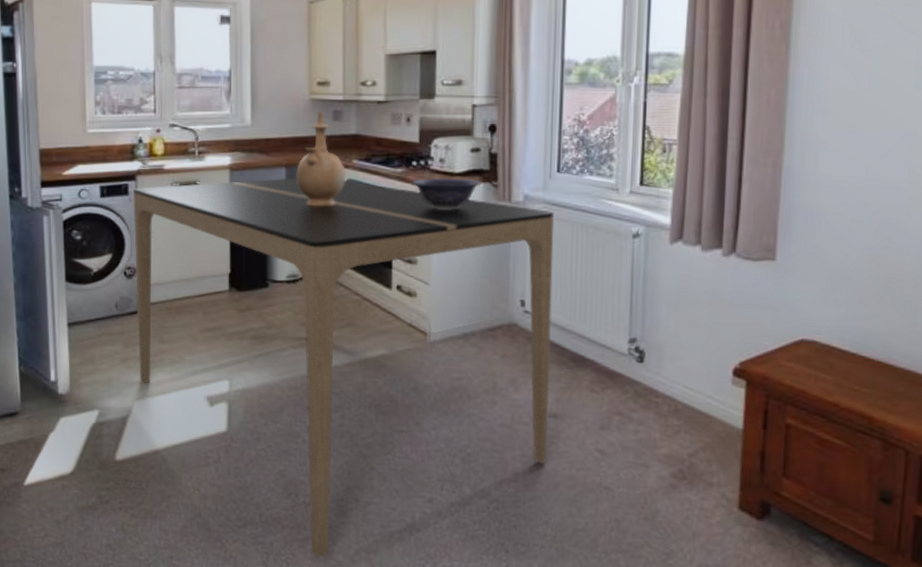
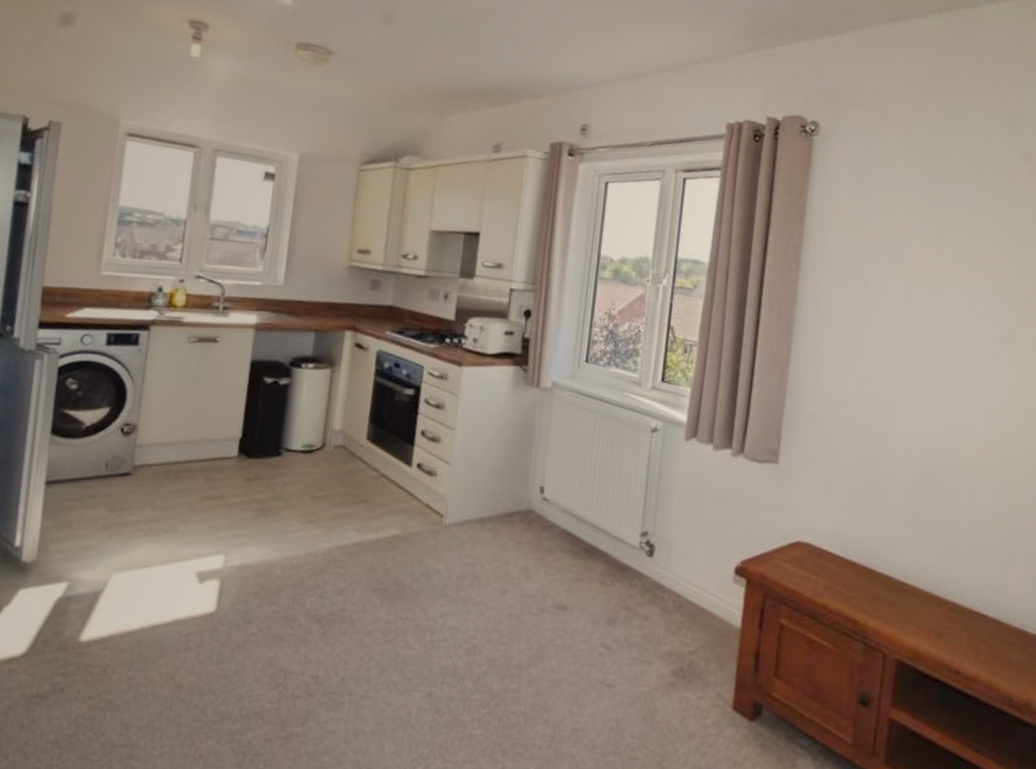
dining table: present [133,178,554,558] -> none [121,338,579,758]
vase: present [296,110,346,207] -> none [324,277,378,377]
decorative bowl: present [411,177,482,210] -> none [443,356,512,391]

